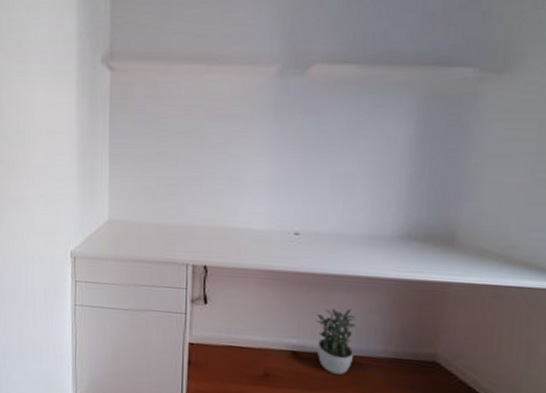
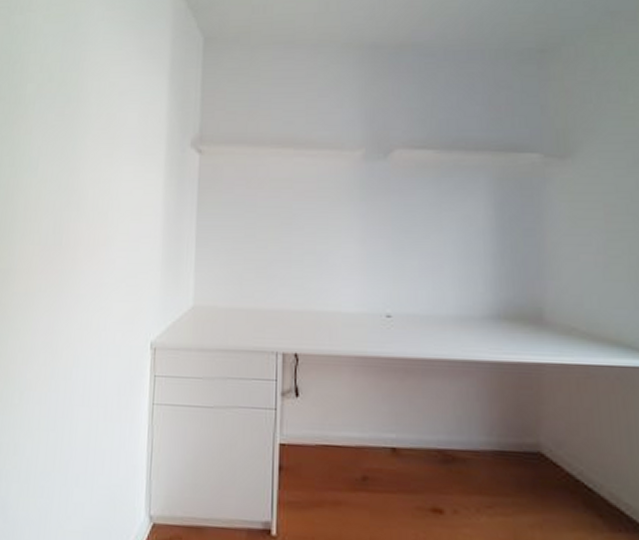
potted plant: present [316,308,356,375] -> none [414,396,455,473]

